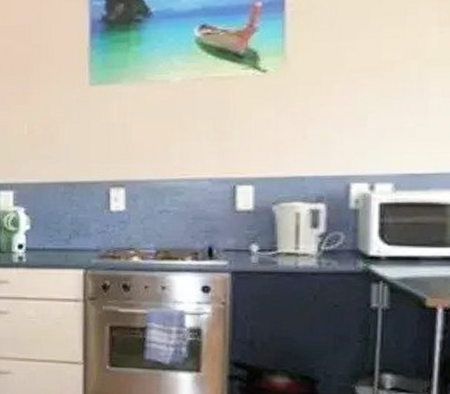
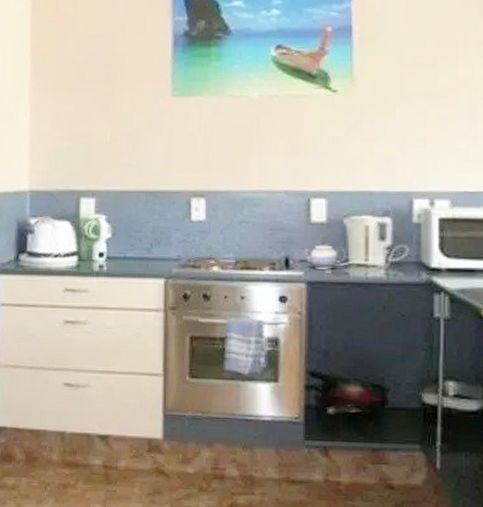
teapot: none [225,229,274,259] -> present [301,241,346,269]

